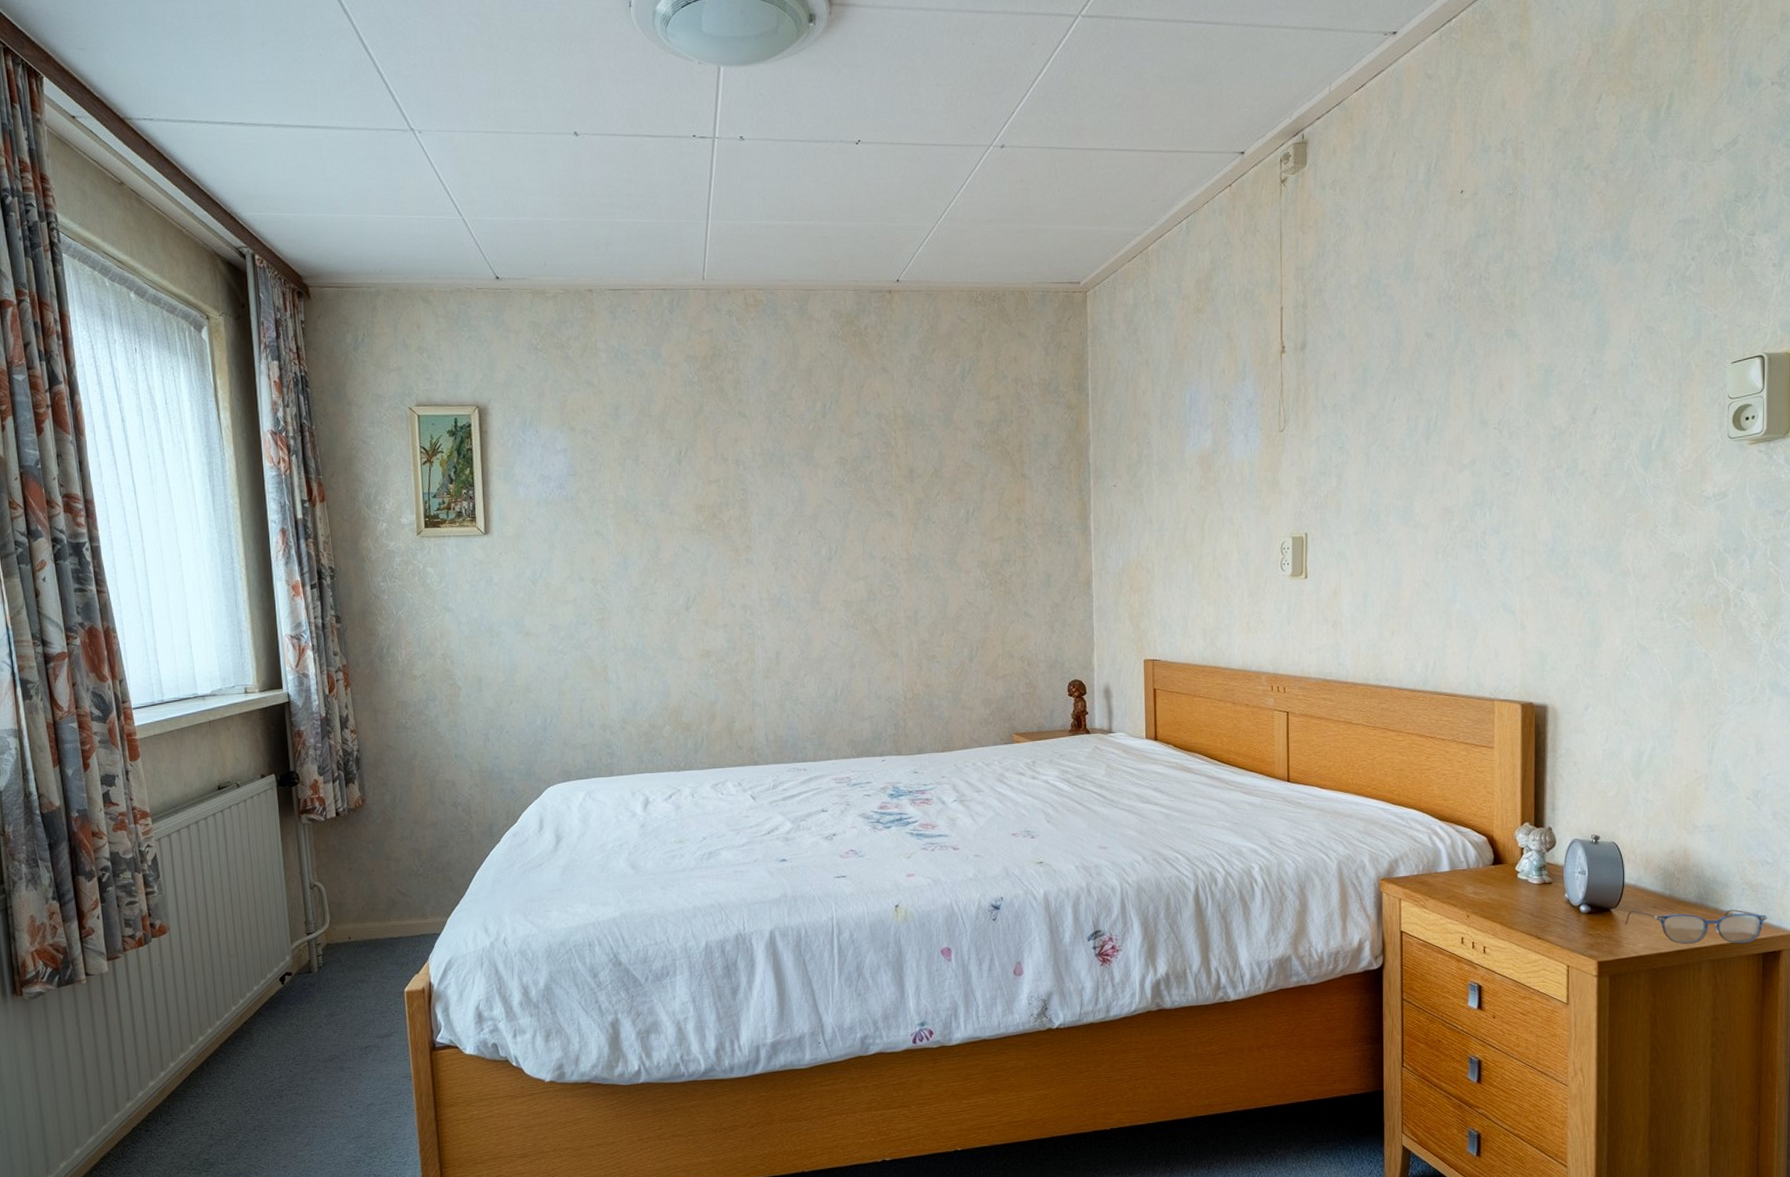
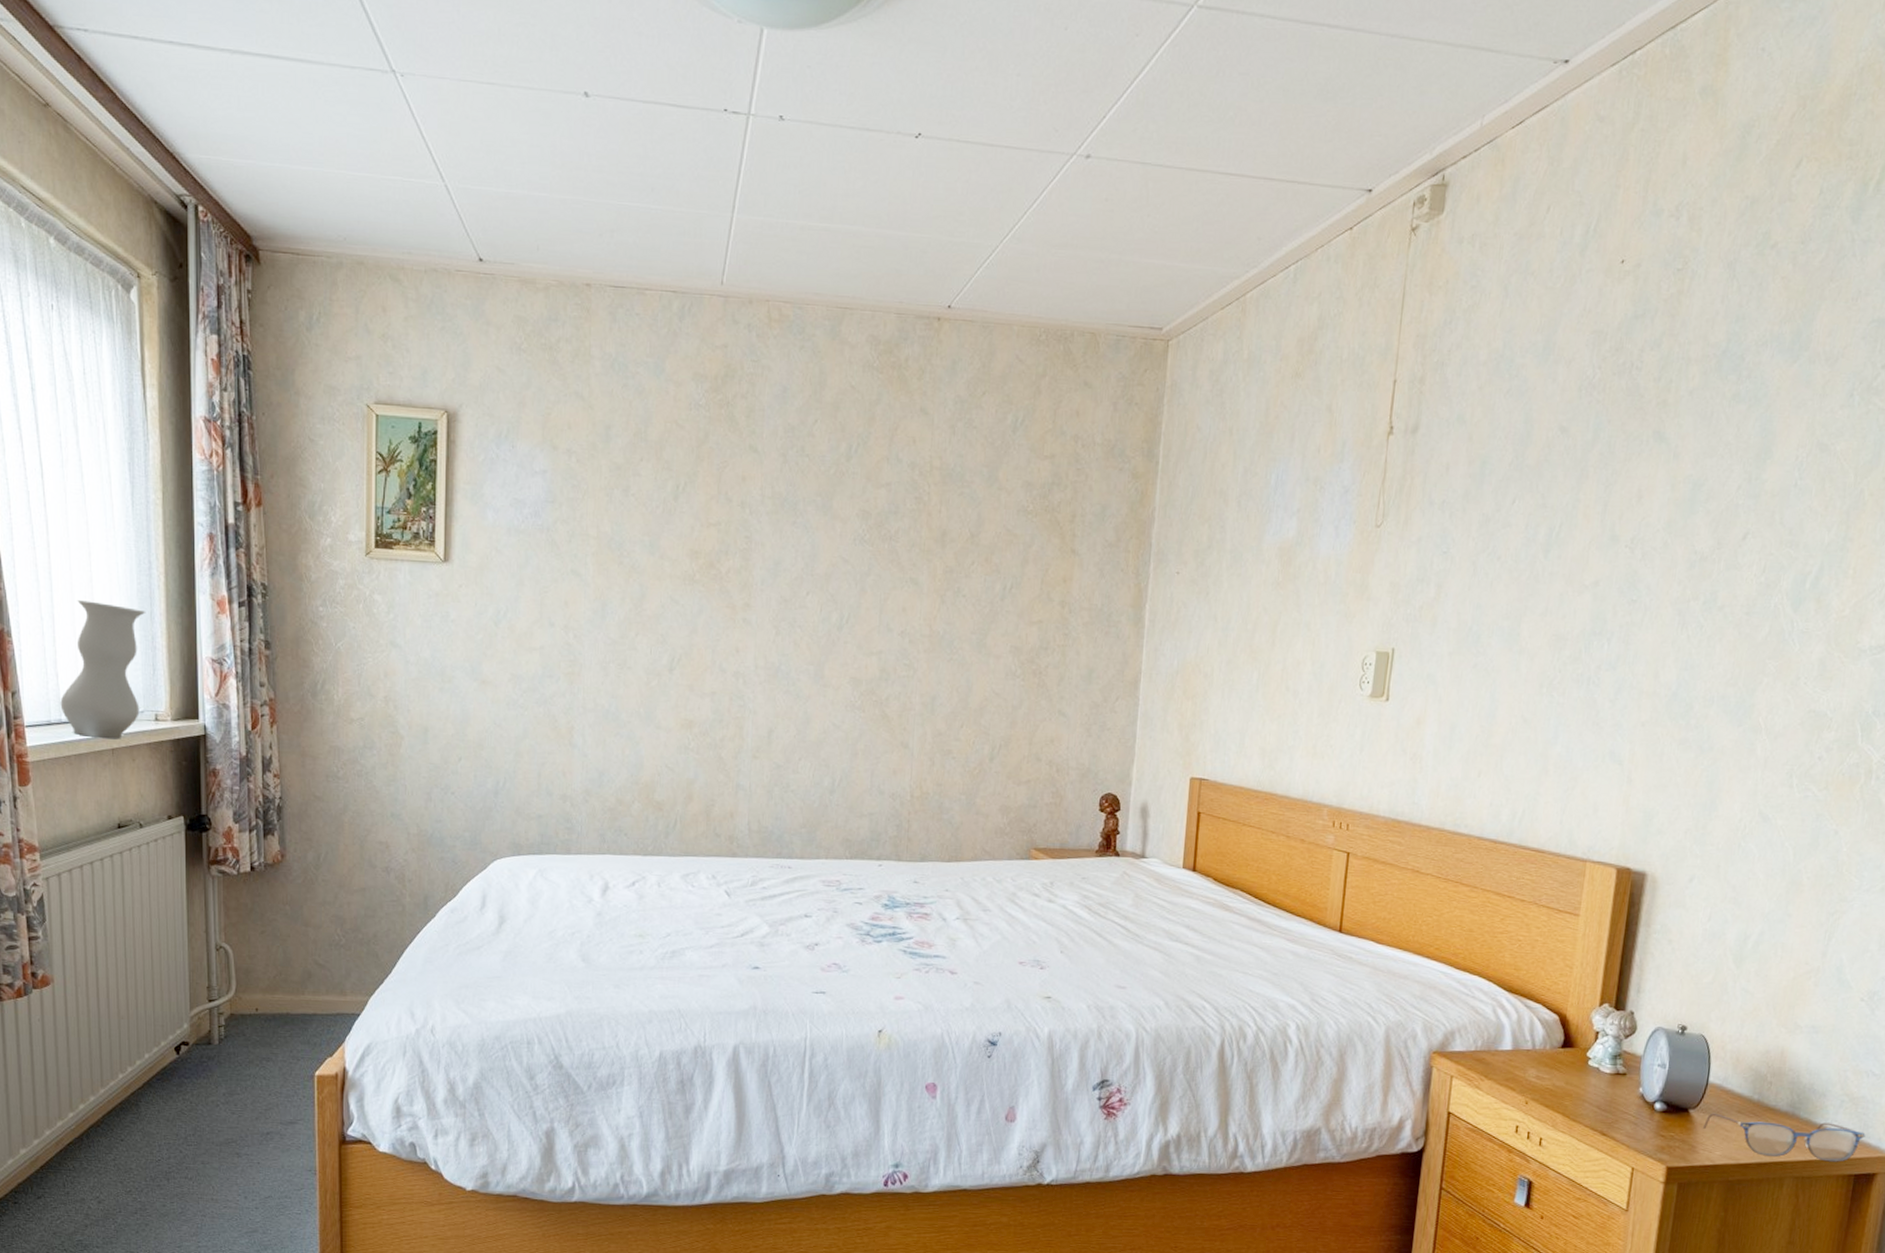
vase: none [161,595,232,713] -> present [60,600,146,739]

